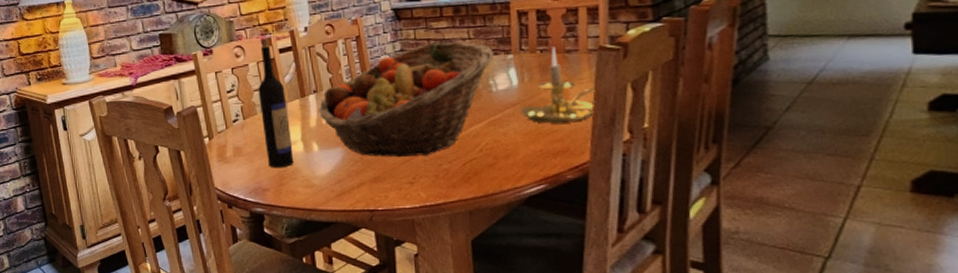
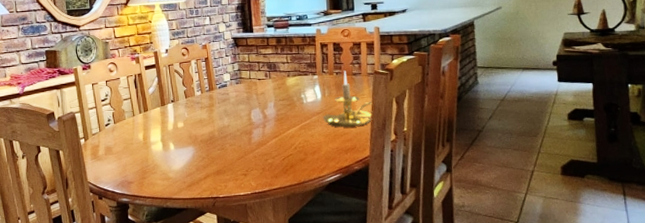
wine bottle: present [258,39,294,168] -> none [127,58,155,165]
fruit basket: present [319,41,494,158] -> none [175,64,305,155]

